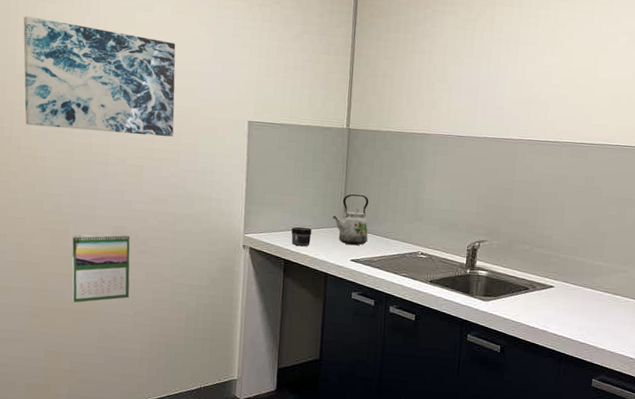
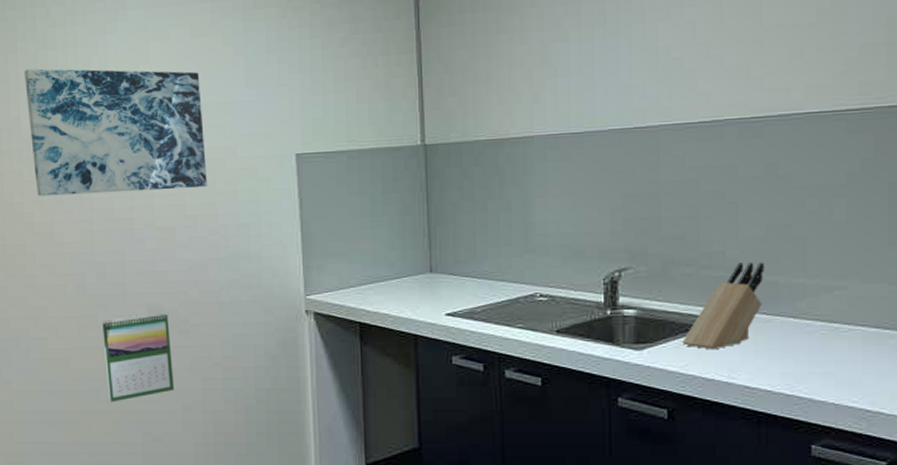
jar: present [291,227,312,246] -> none [364,278,391,303]
kettle: present [332,194,369,245] -> none [415,227,465,294]
knife block: none [516,246,577,306] -> present [682,262,764,350]

